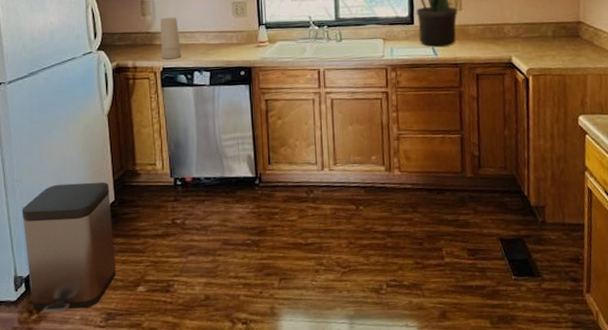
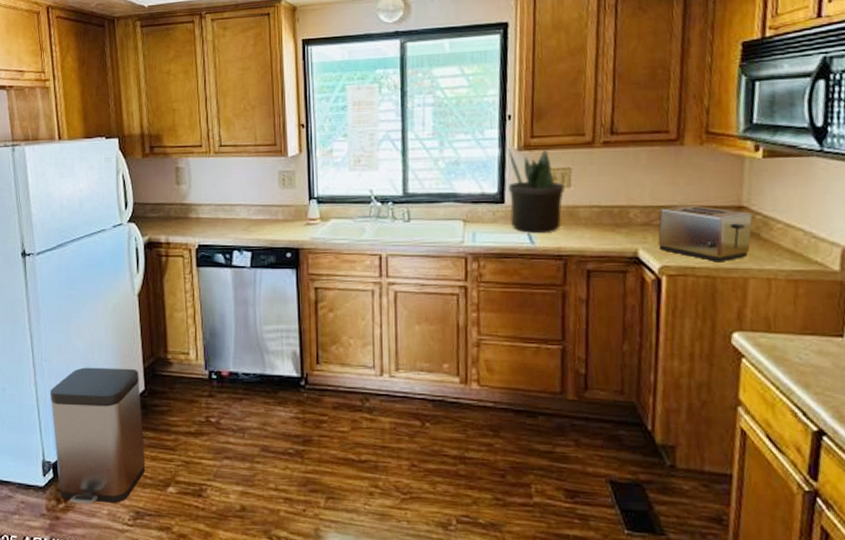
canister: present [159,17,181,60] -> none [196,187,219,236]
toaster: none [525,21,588,64] -> present [658,205,752,262]

